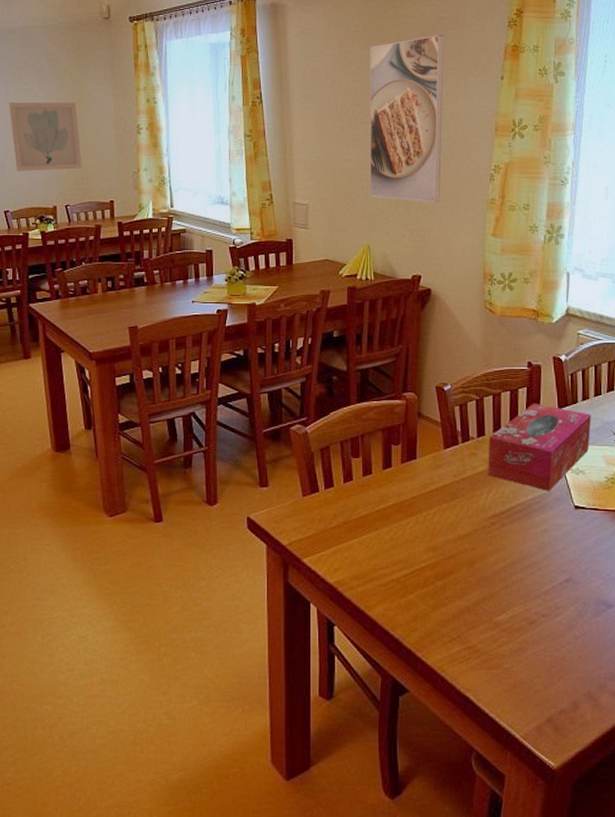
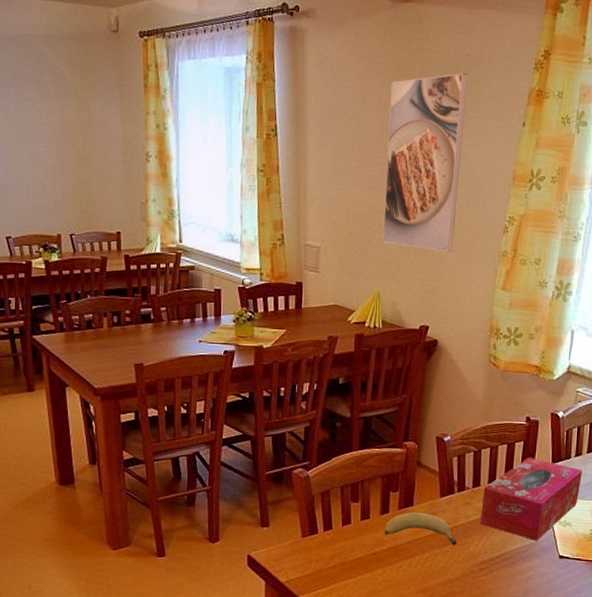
wall art: present [9,102,82,171] -> none [10,119,88,196]
fruit: none [388,466,464,500] -> present [384,512,457,546]

